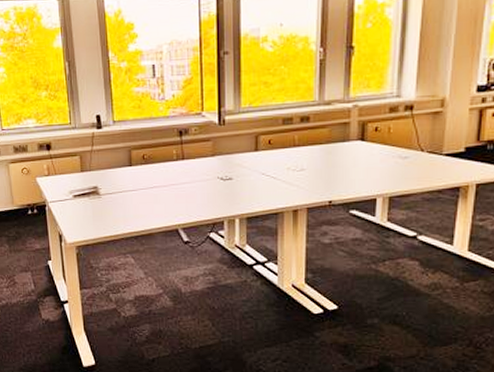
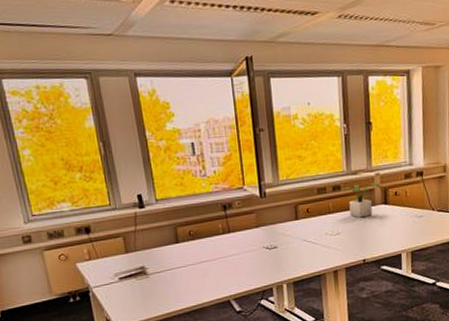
potted plant: none [309,115,359,154] -> present [340,182,381,218]

